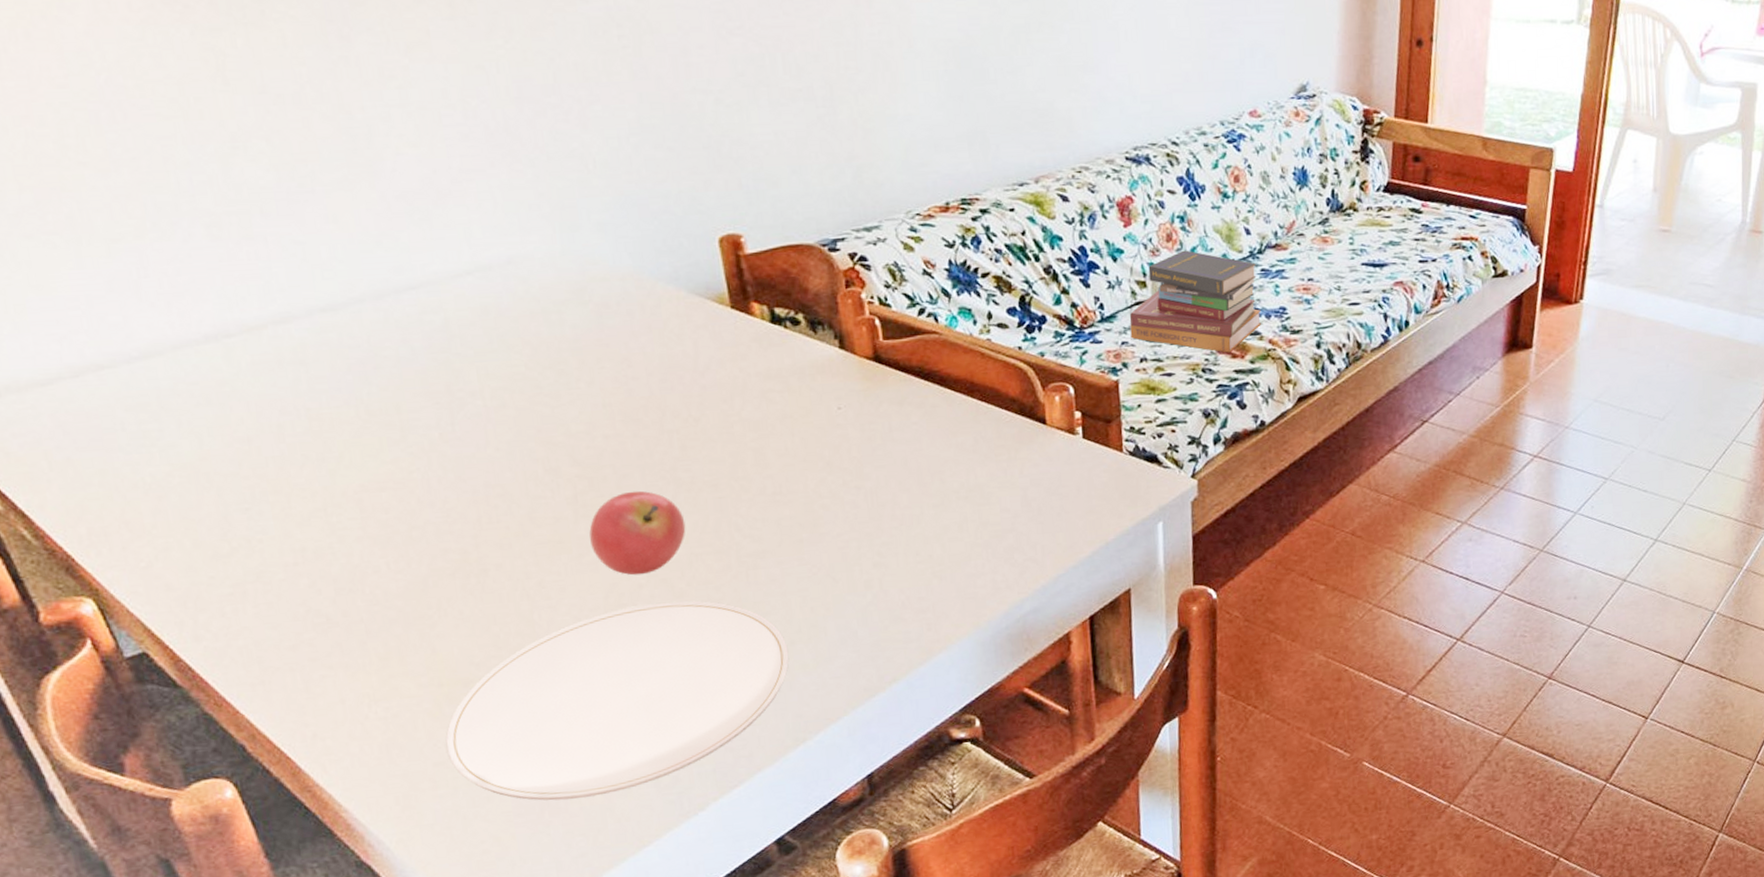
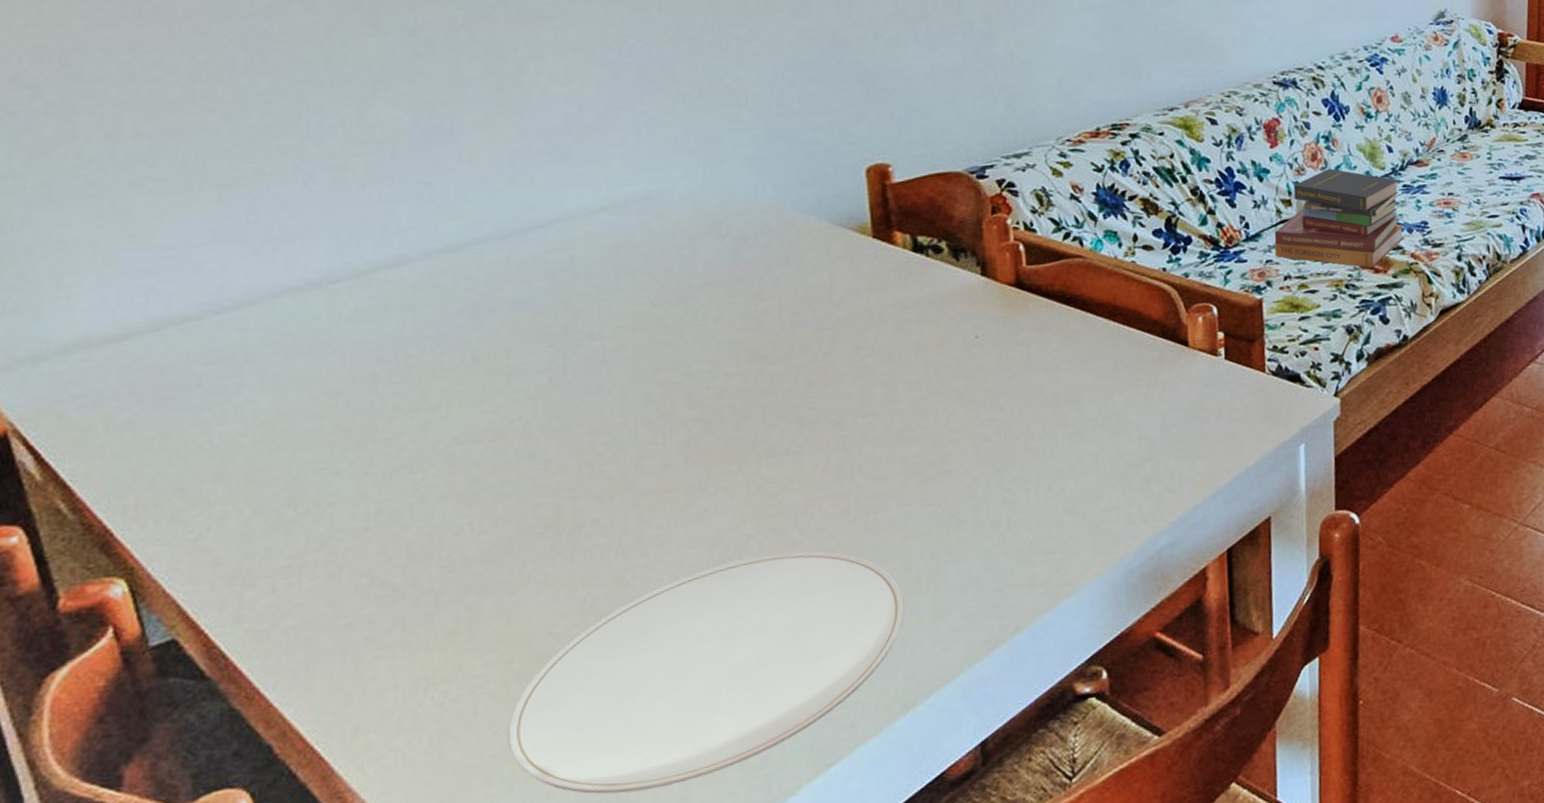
fruit: present [589,490,686,576] -> none [699,431,805,526]

